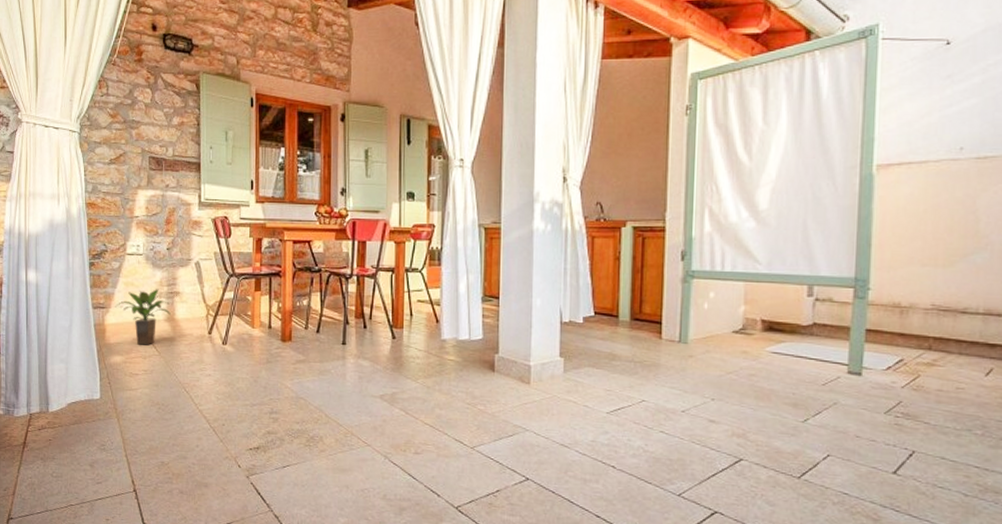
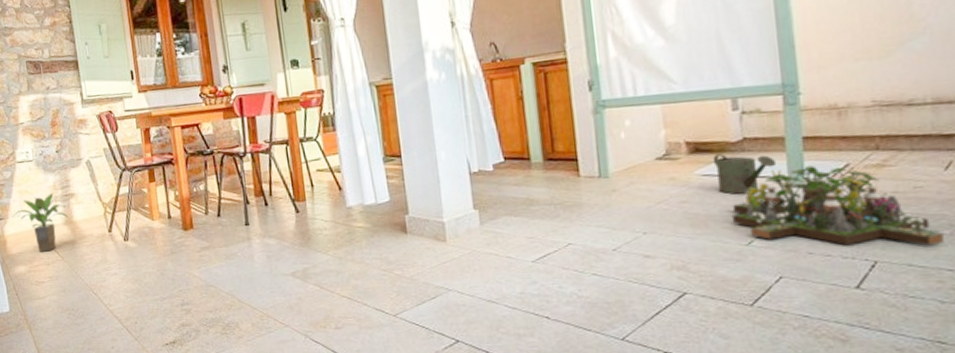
watering can: none [783,335,840,376] -> present [712,154,777,195]
flower planter: none [792,355,975,443] -> present [731,165,944,246]

